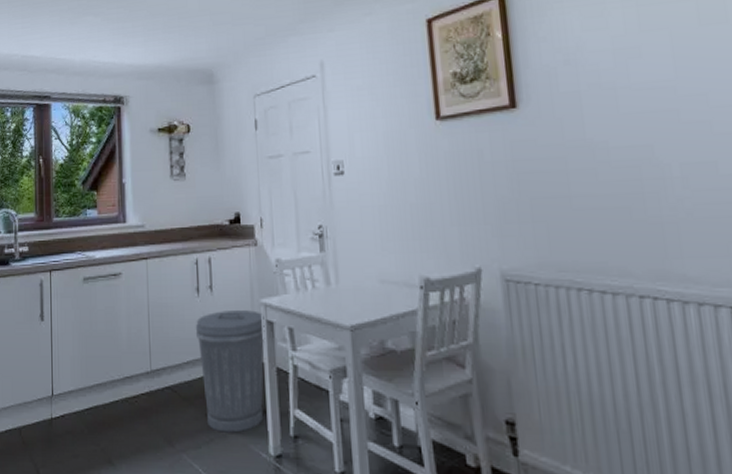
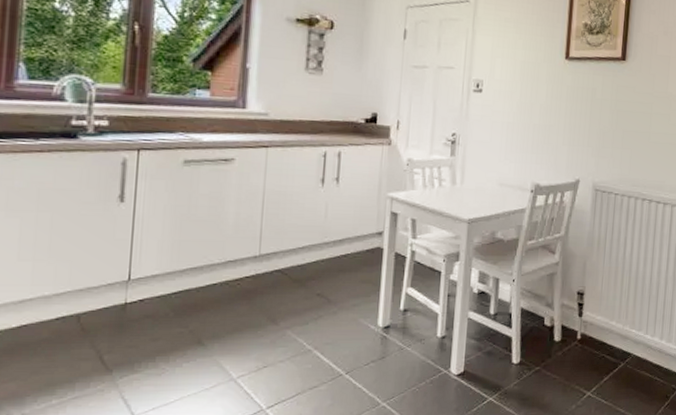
trash can: present [195,310,265,433] -> none [315,201,389,310]

